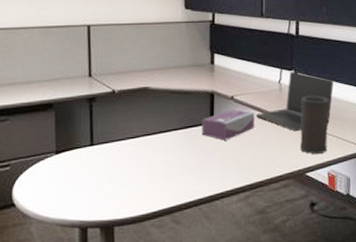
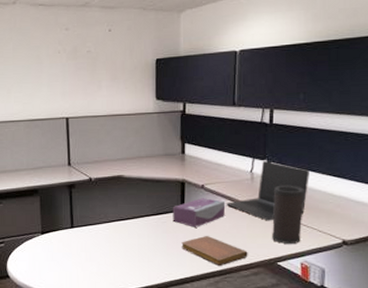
notebook: none [211,149,278,181] -> present [181,236,248,267]

